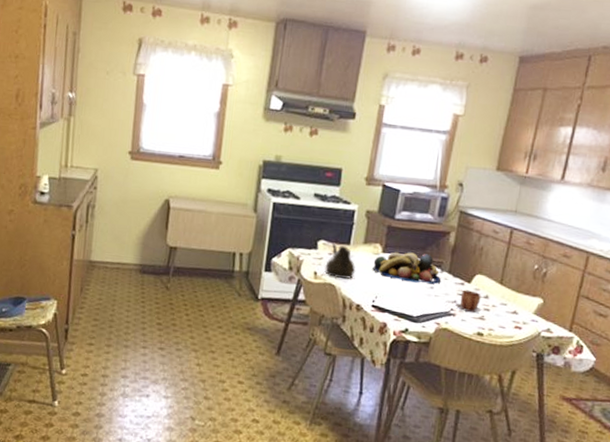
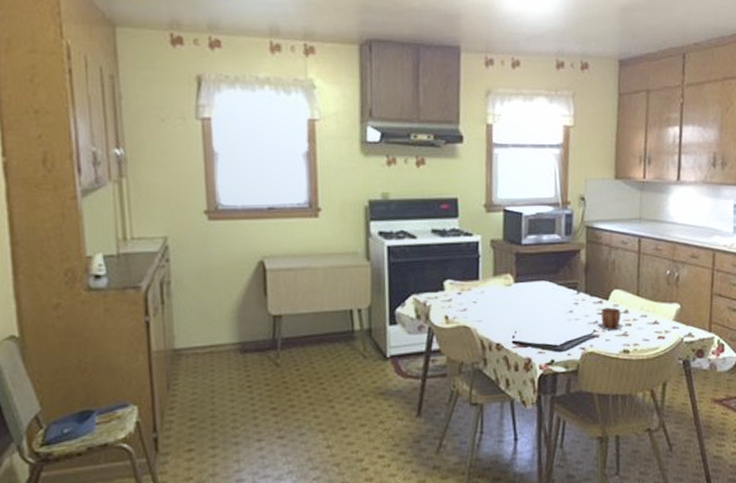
teapot: present [324,242,356,279] -> none [455,280,490,318]
fruit bowl: present [373,251,442,284] -> none [507,276,579,310]

